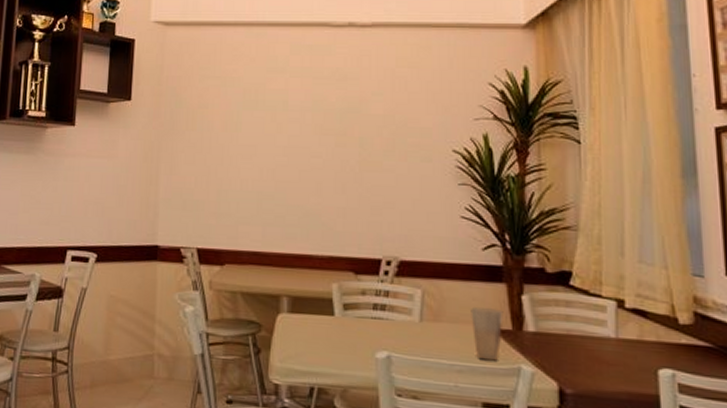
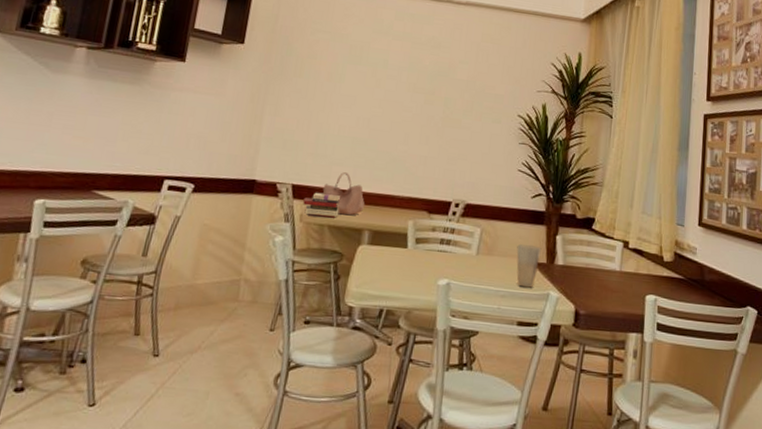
books: none [211,255,252,284] -> present [303,192,340,218]
handbag: none [230,232,280,280] -> present [322,172,365,216]

